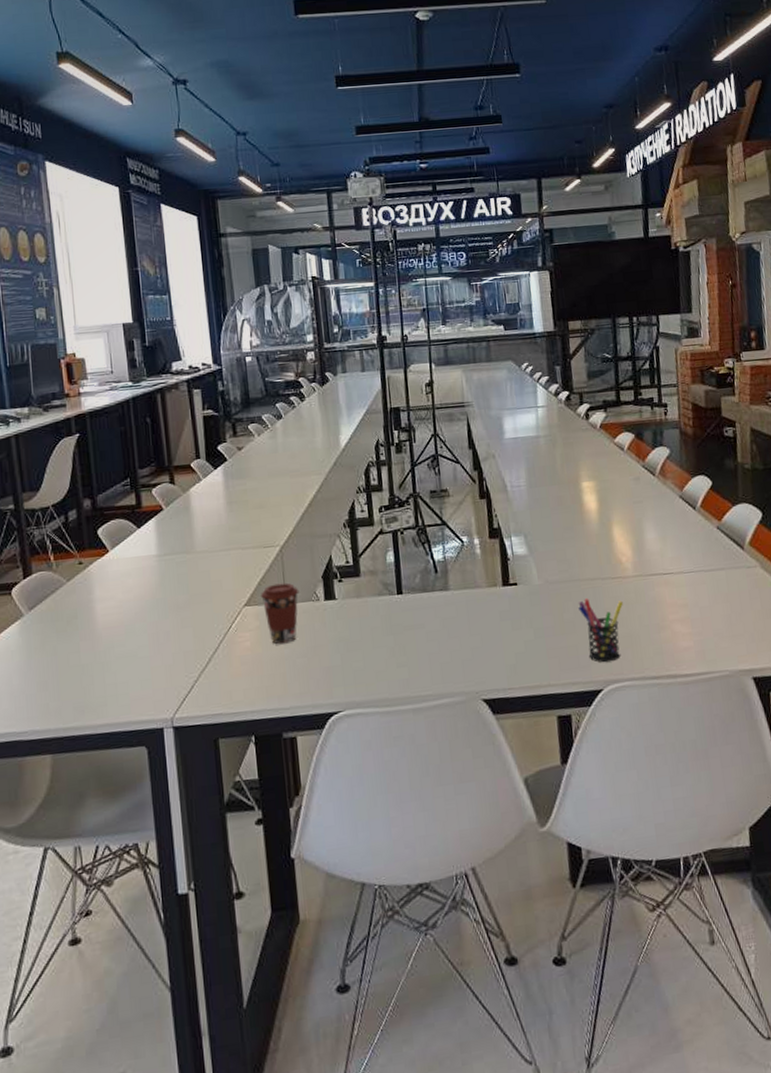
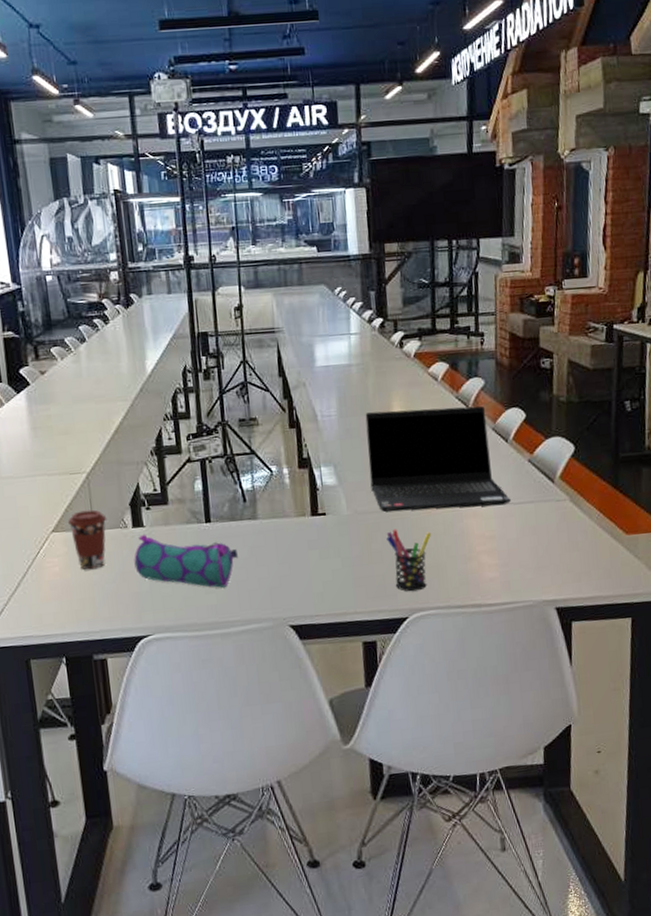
pencil case: none [325,606,431,661] -> present [134,534,239,588]
laptop computer: none [554,474,701,581] -> present [365,406,511,512]

